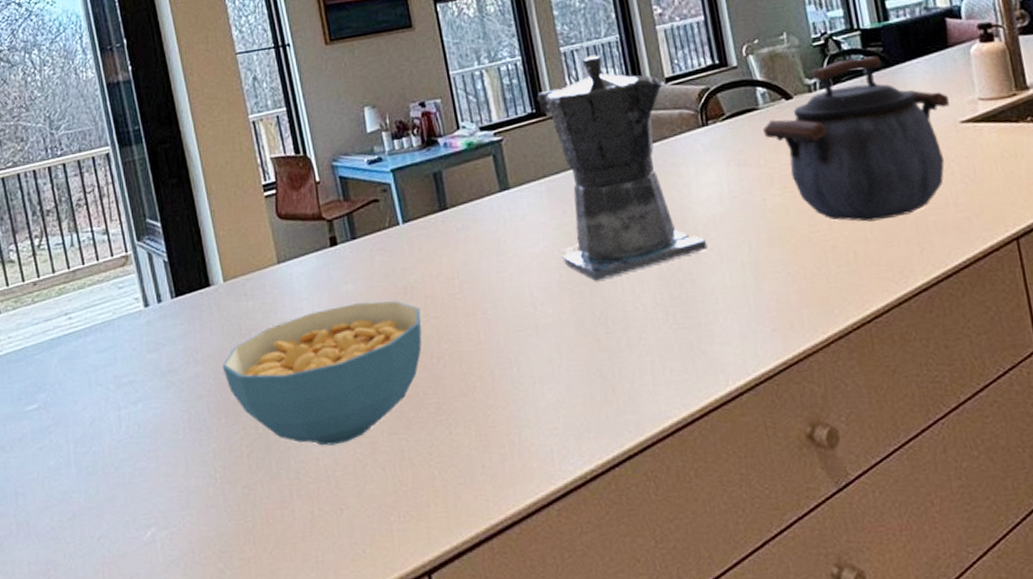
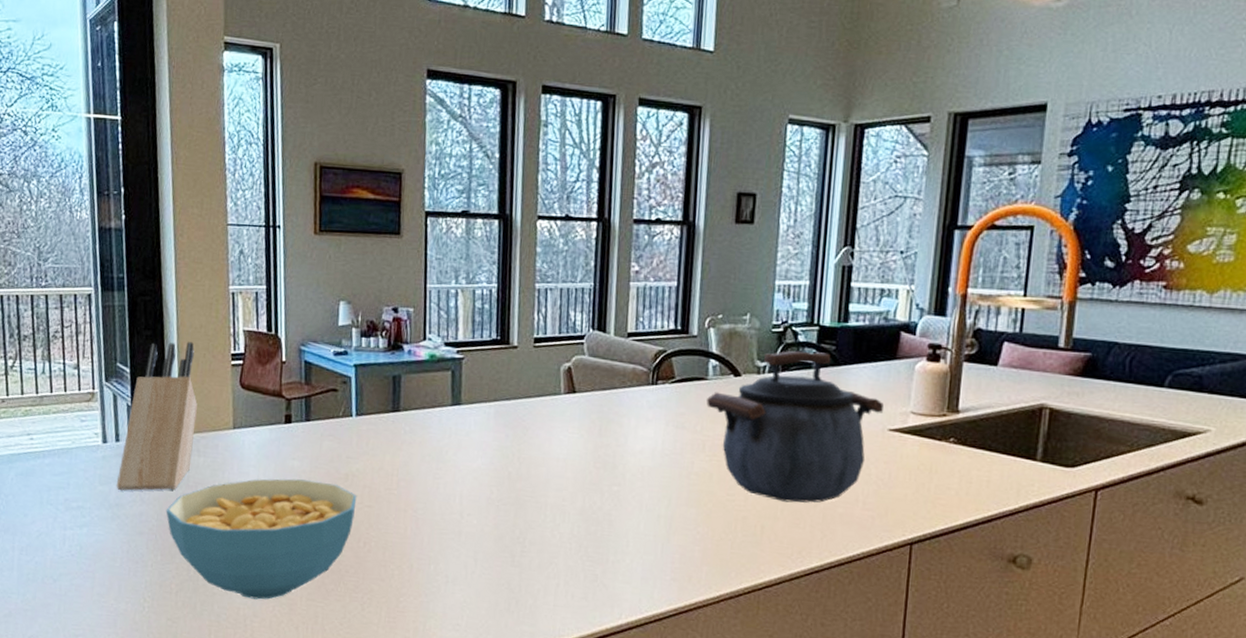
knife block: none [165,181,240,356] -> present [116,342,197,491]
coffee maker: present [537,55,708,281] -> none [490,297,631,504]

